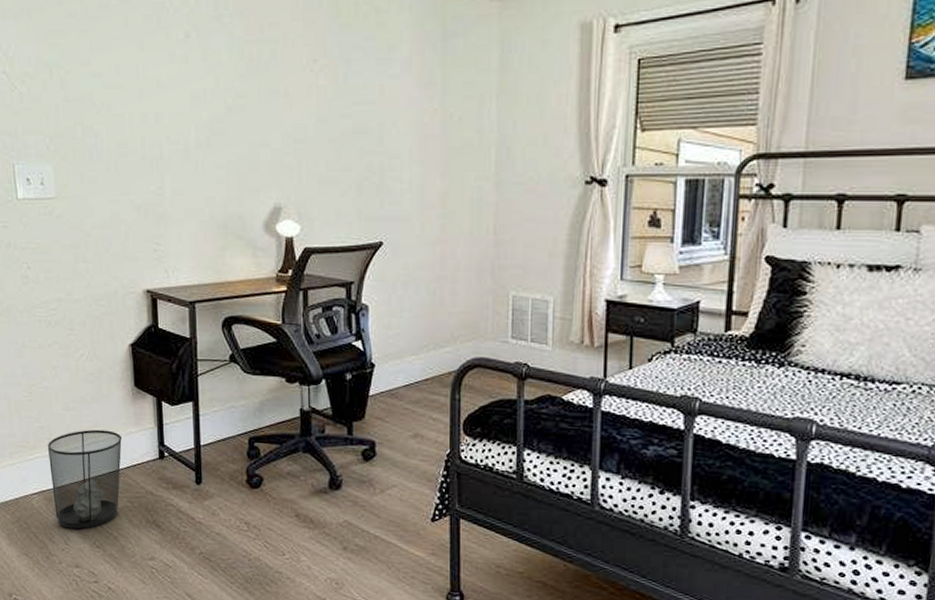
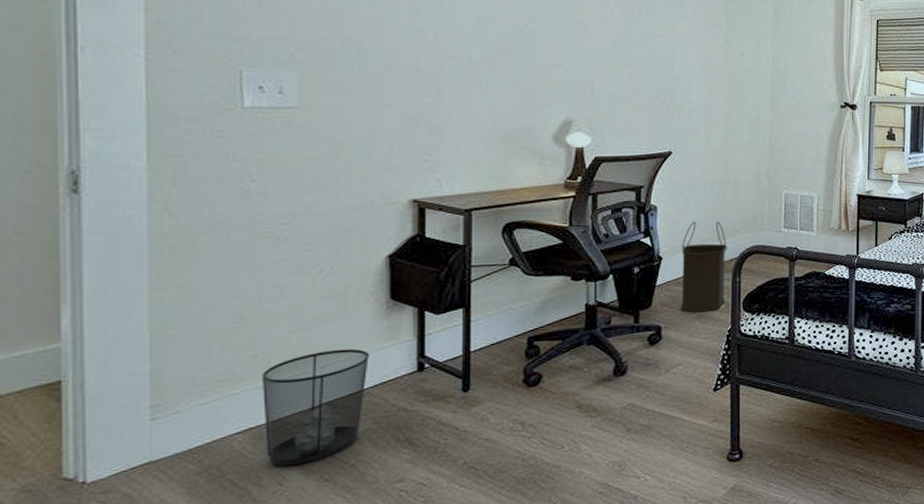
basket: none [394,324,446,431] -> present [680,221,728,313]

